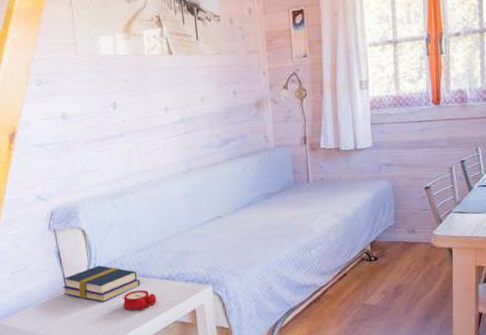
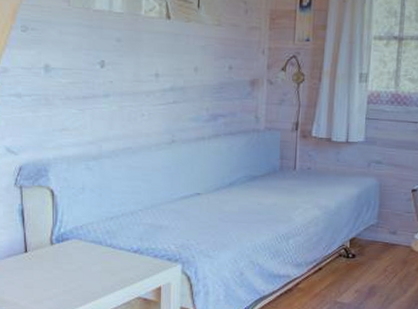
book: present [63,265,141,303] -> none [22,229,106,269]
alarm clock: present [118,290,157,311] -> none [81,260,121,282]

